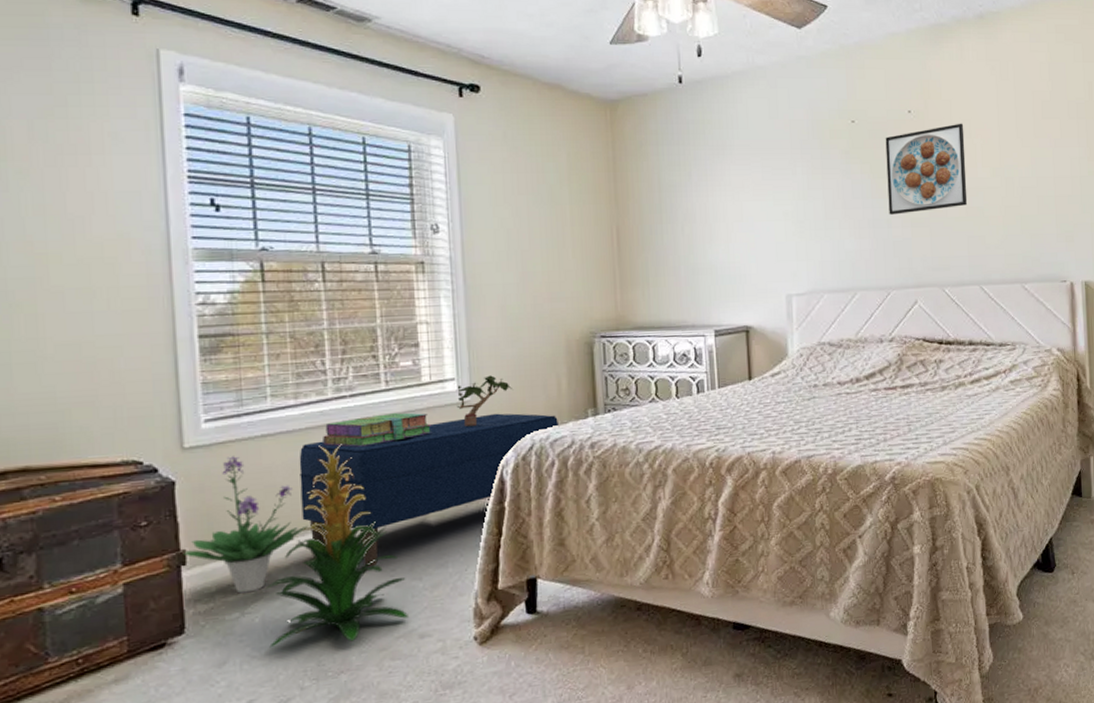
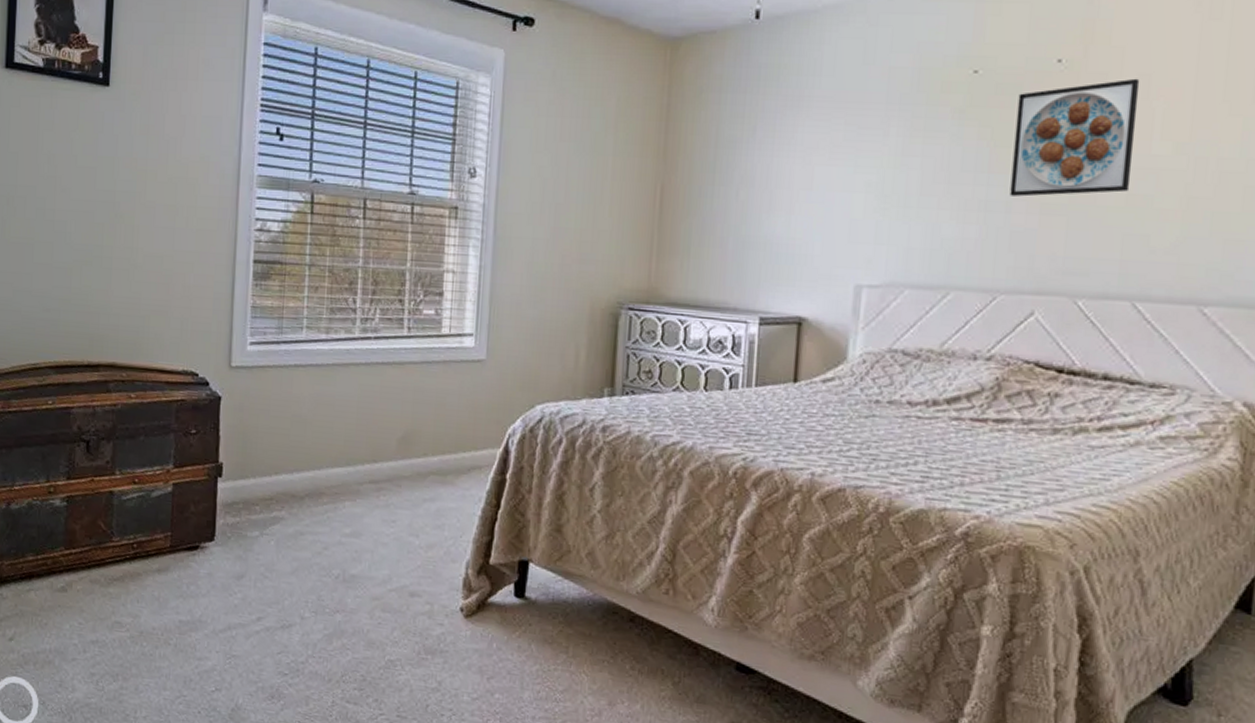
potted plant: present [184,456,307,594] -> none [221,381,324,515]
indoor plant: present [266,445,408,648] -> none [280,385,404,584]
bench: present [299,413,560,567] -> none [320,377,572,514]
stack of books: present [323,413,433,447] -> none [346,361,446,392]
potted plant: present [456,375,514,426] -> none [471,335,530,387]

